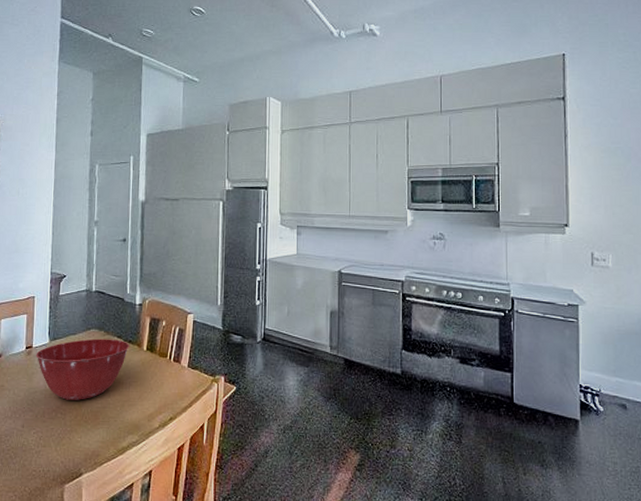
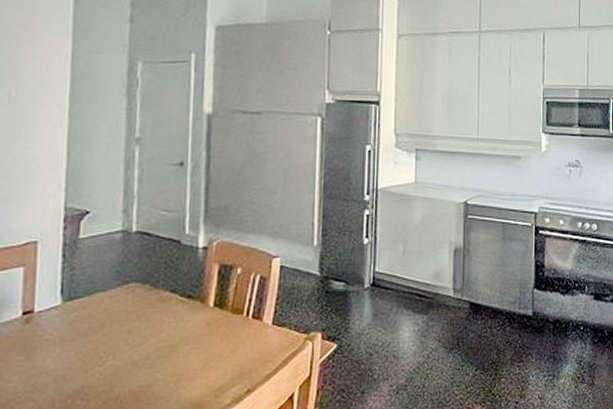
mixing bowl: present [36,338,129,400] -> none [39,294,188,381]

